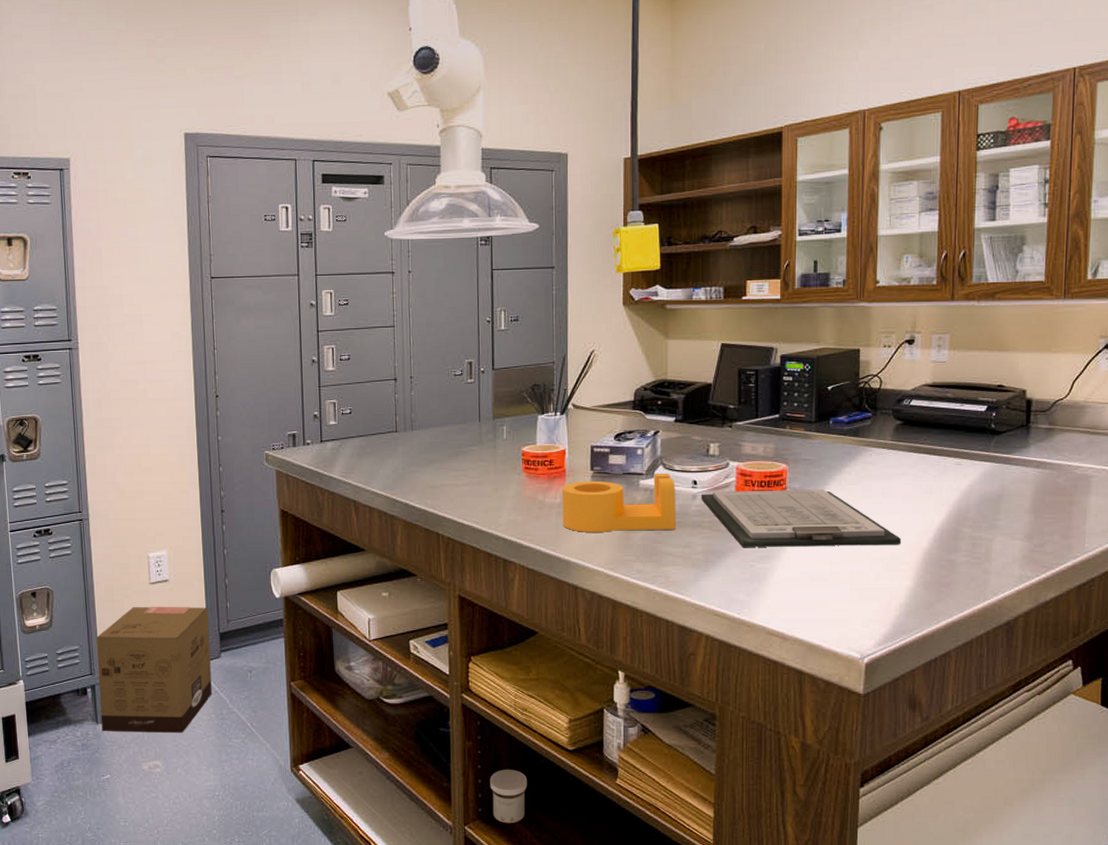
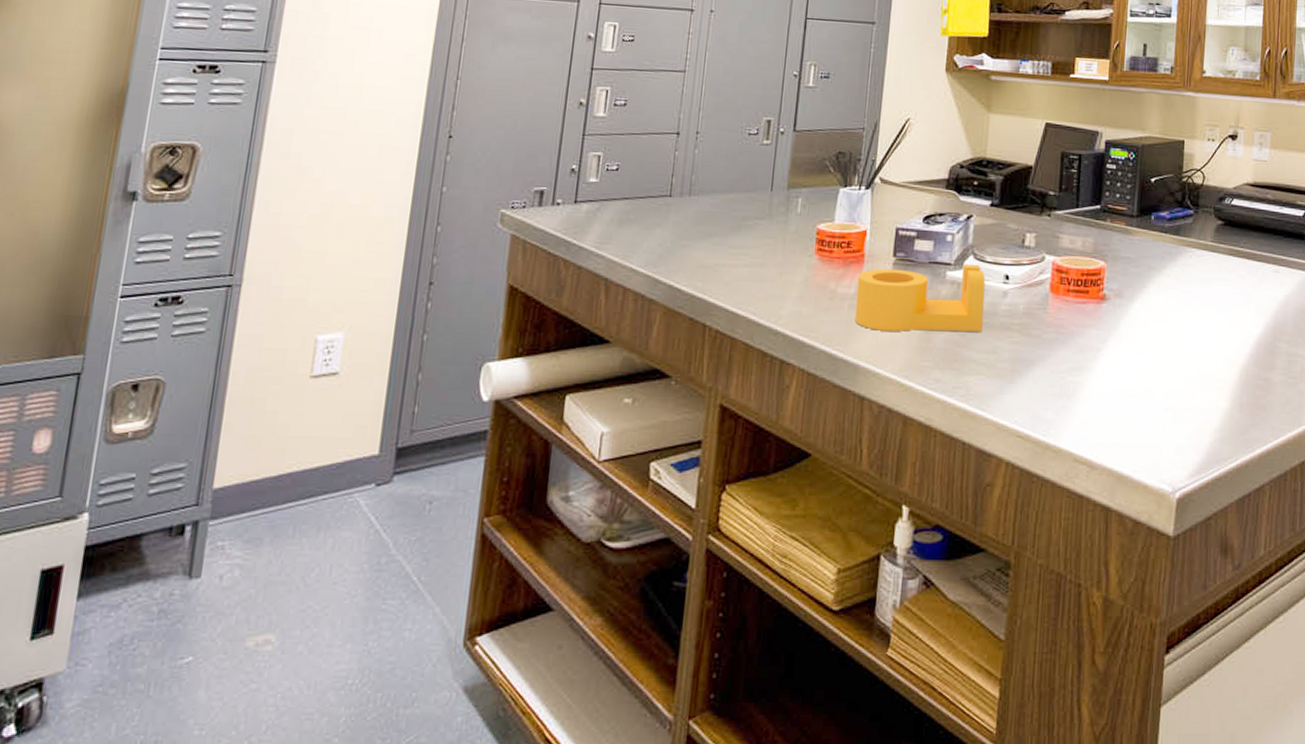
cardboard box: present [96,606,212,733] -> none [194,408,388,591]
medicine: present [489,769,528,824] -> none [727,638,778,715]
clipboard: present [701,489,901,547] -> none [1012,289,1218,359]

